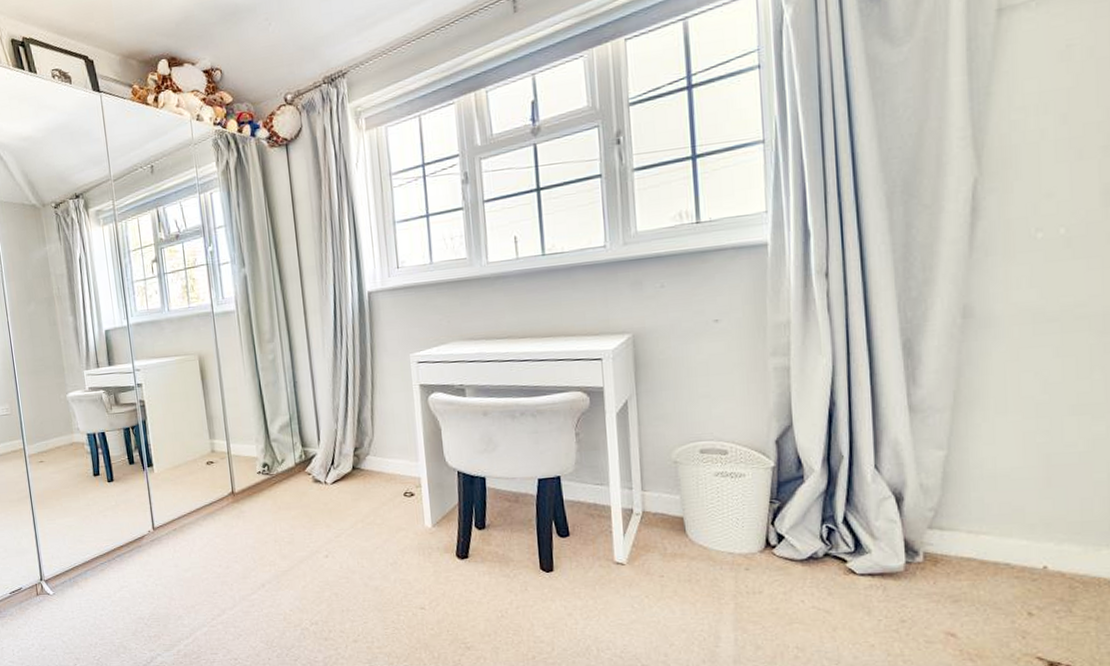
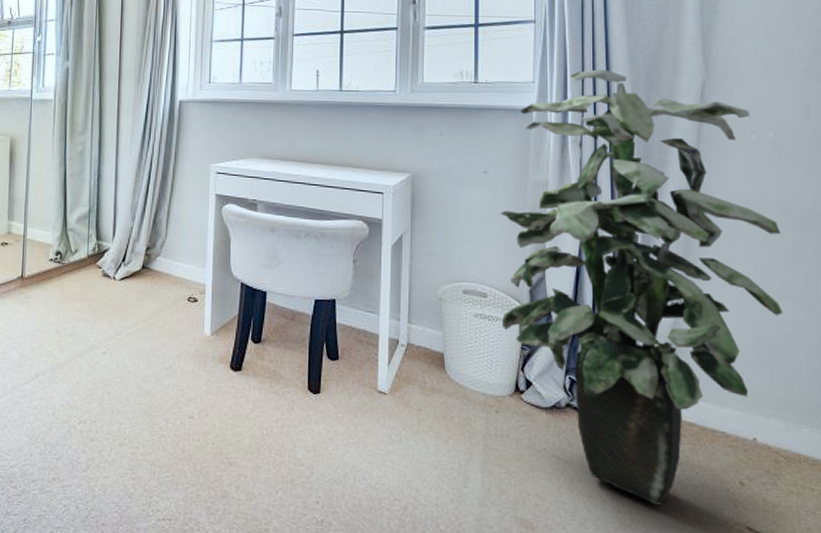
indoor plant: none [736,184,1078,645] -> present [500,69,782,506]

